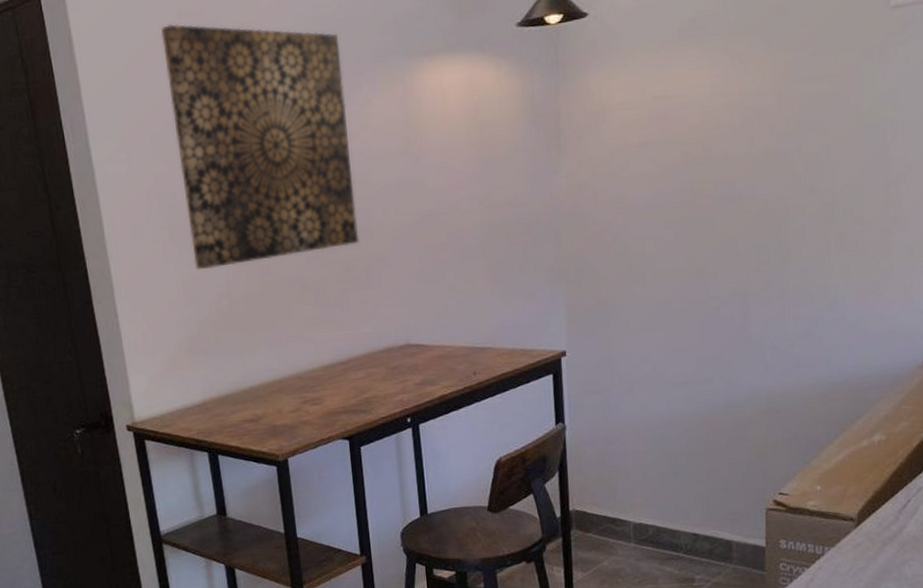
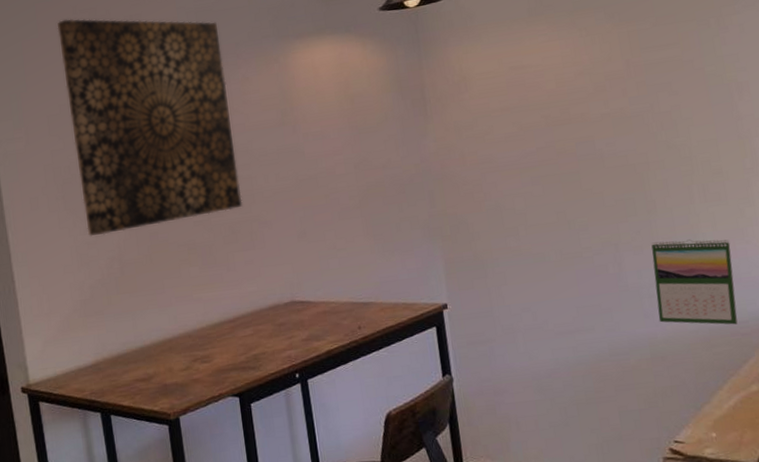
calendar: none [778,291,861,380] -> present [651,239,738,325]

